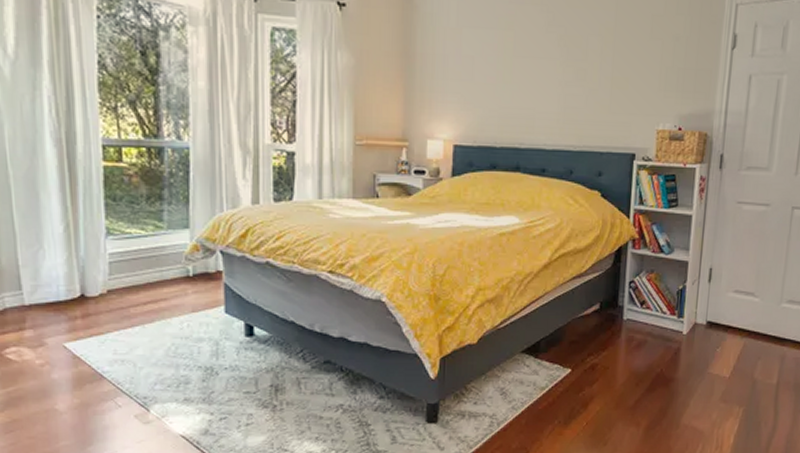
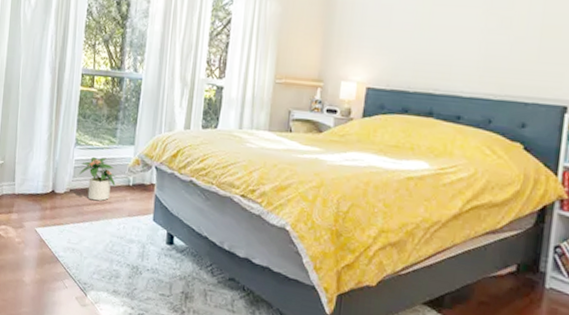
potted plant: none [118,247,170,300] -> present [79,156,116,201]

